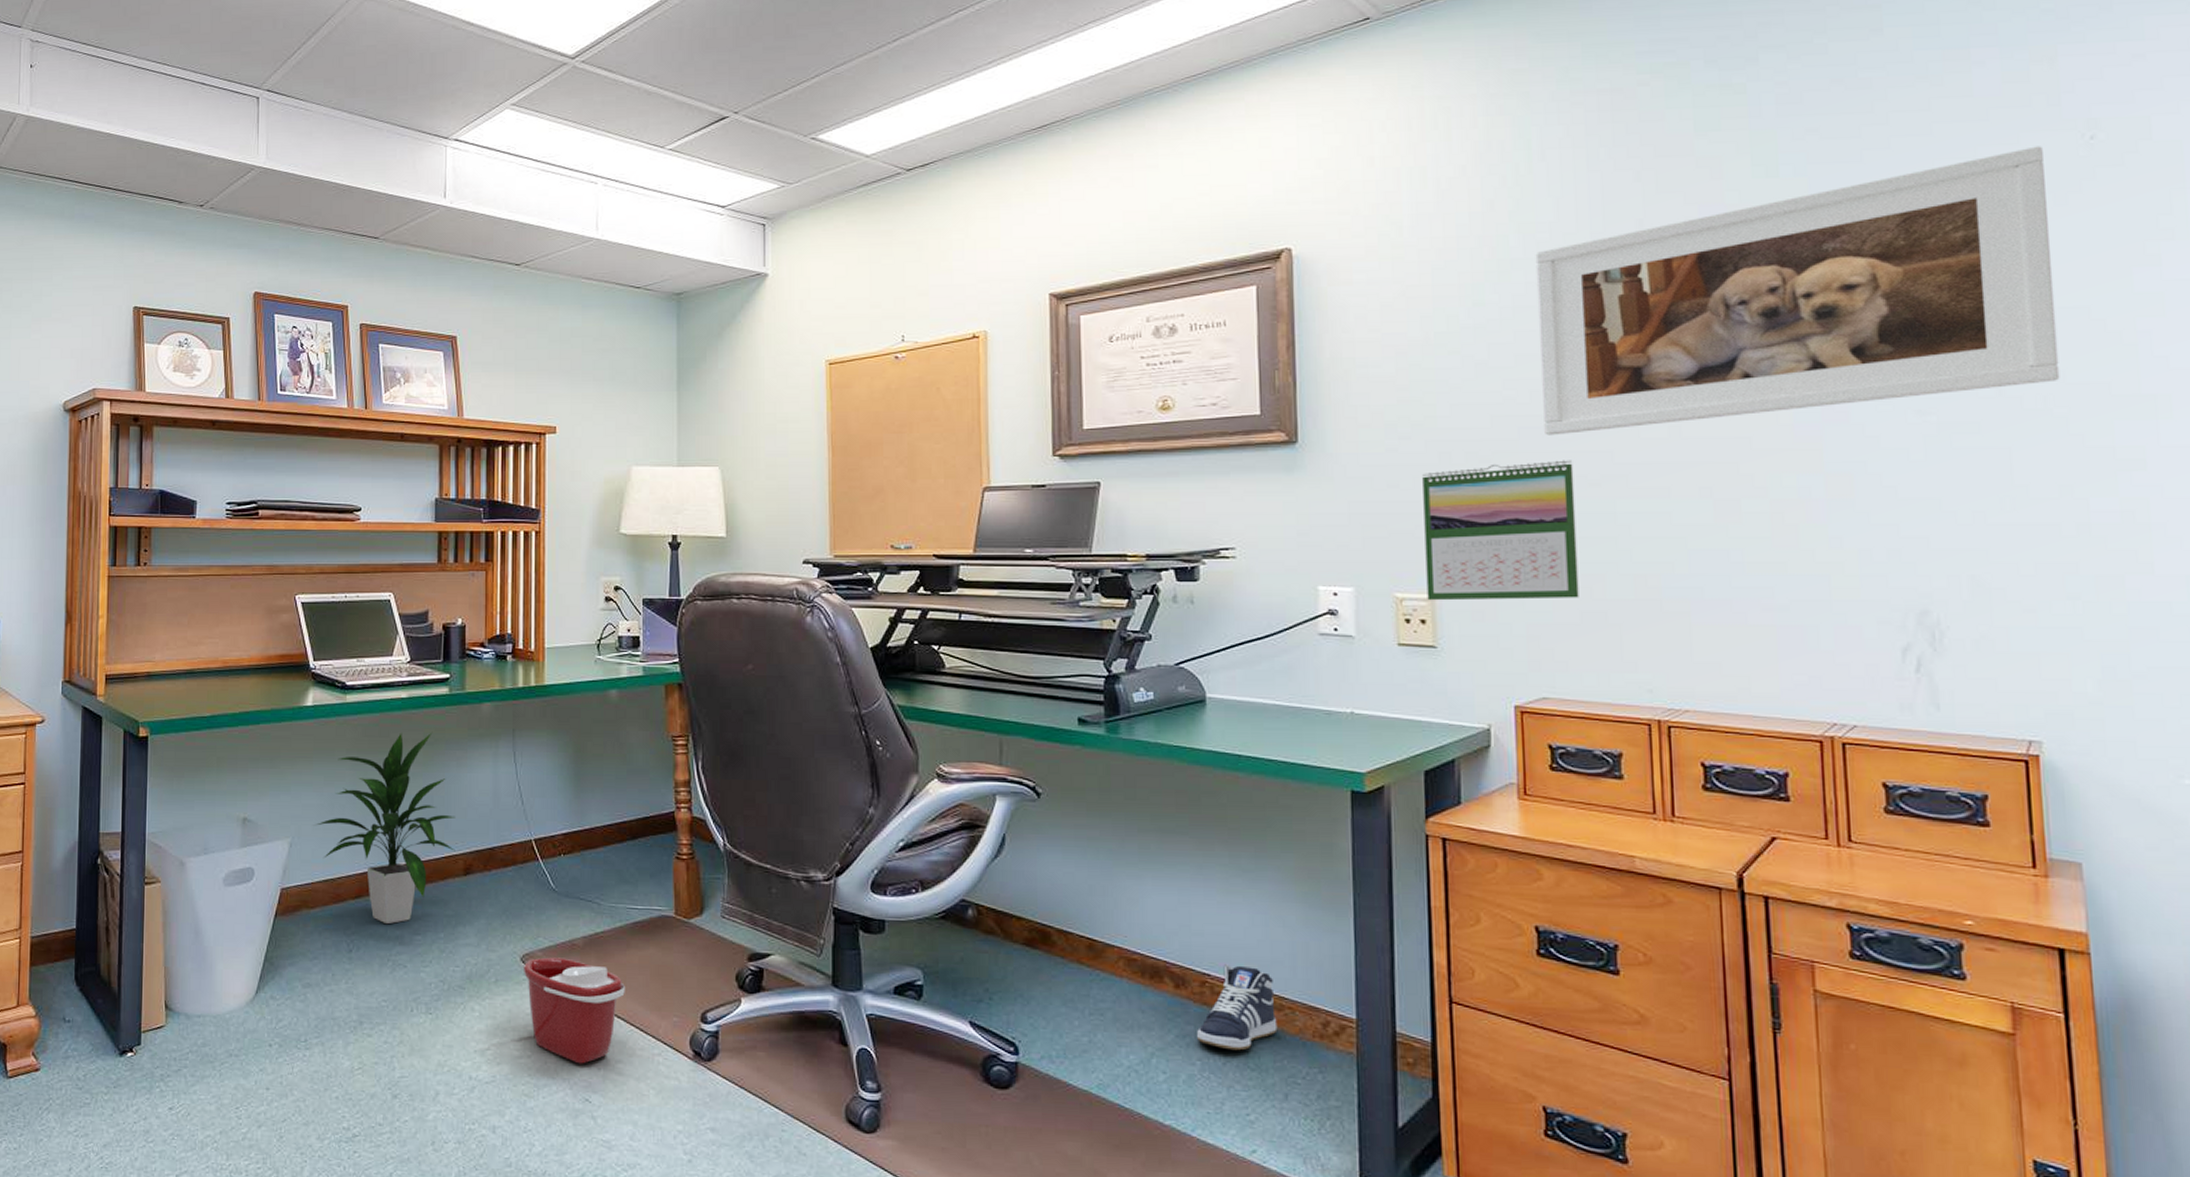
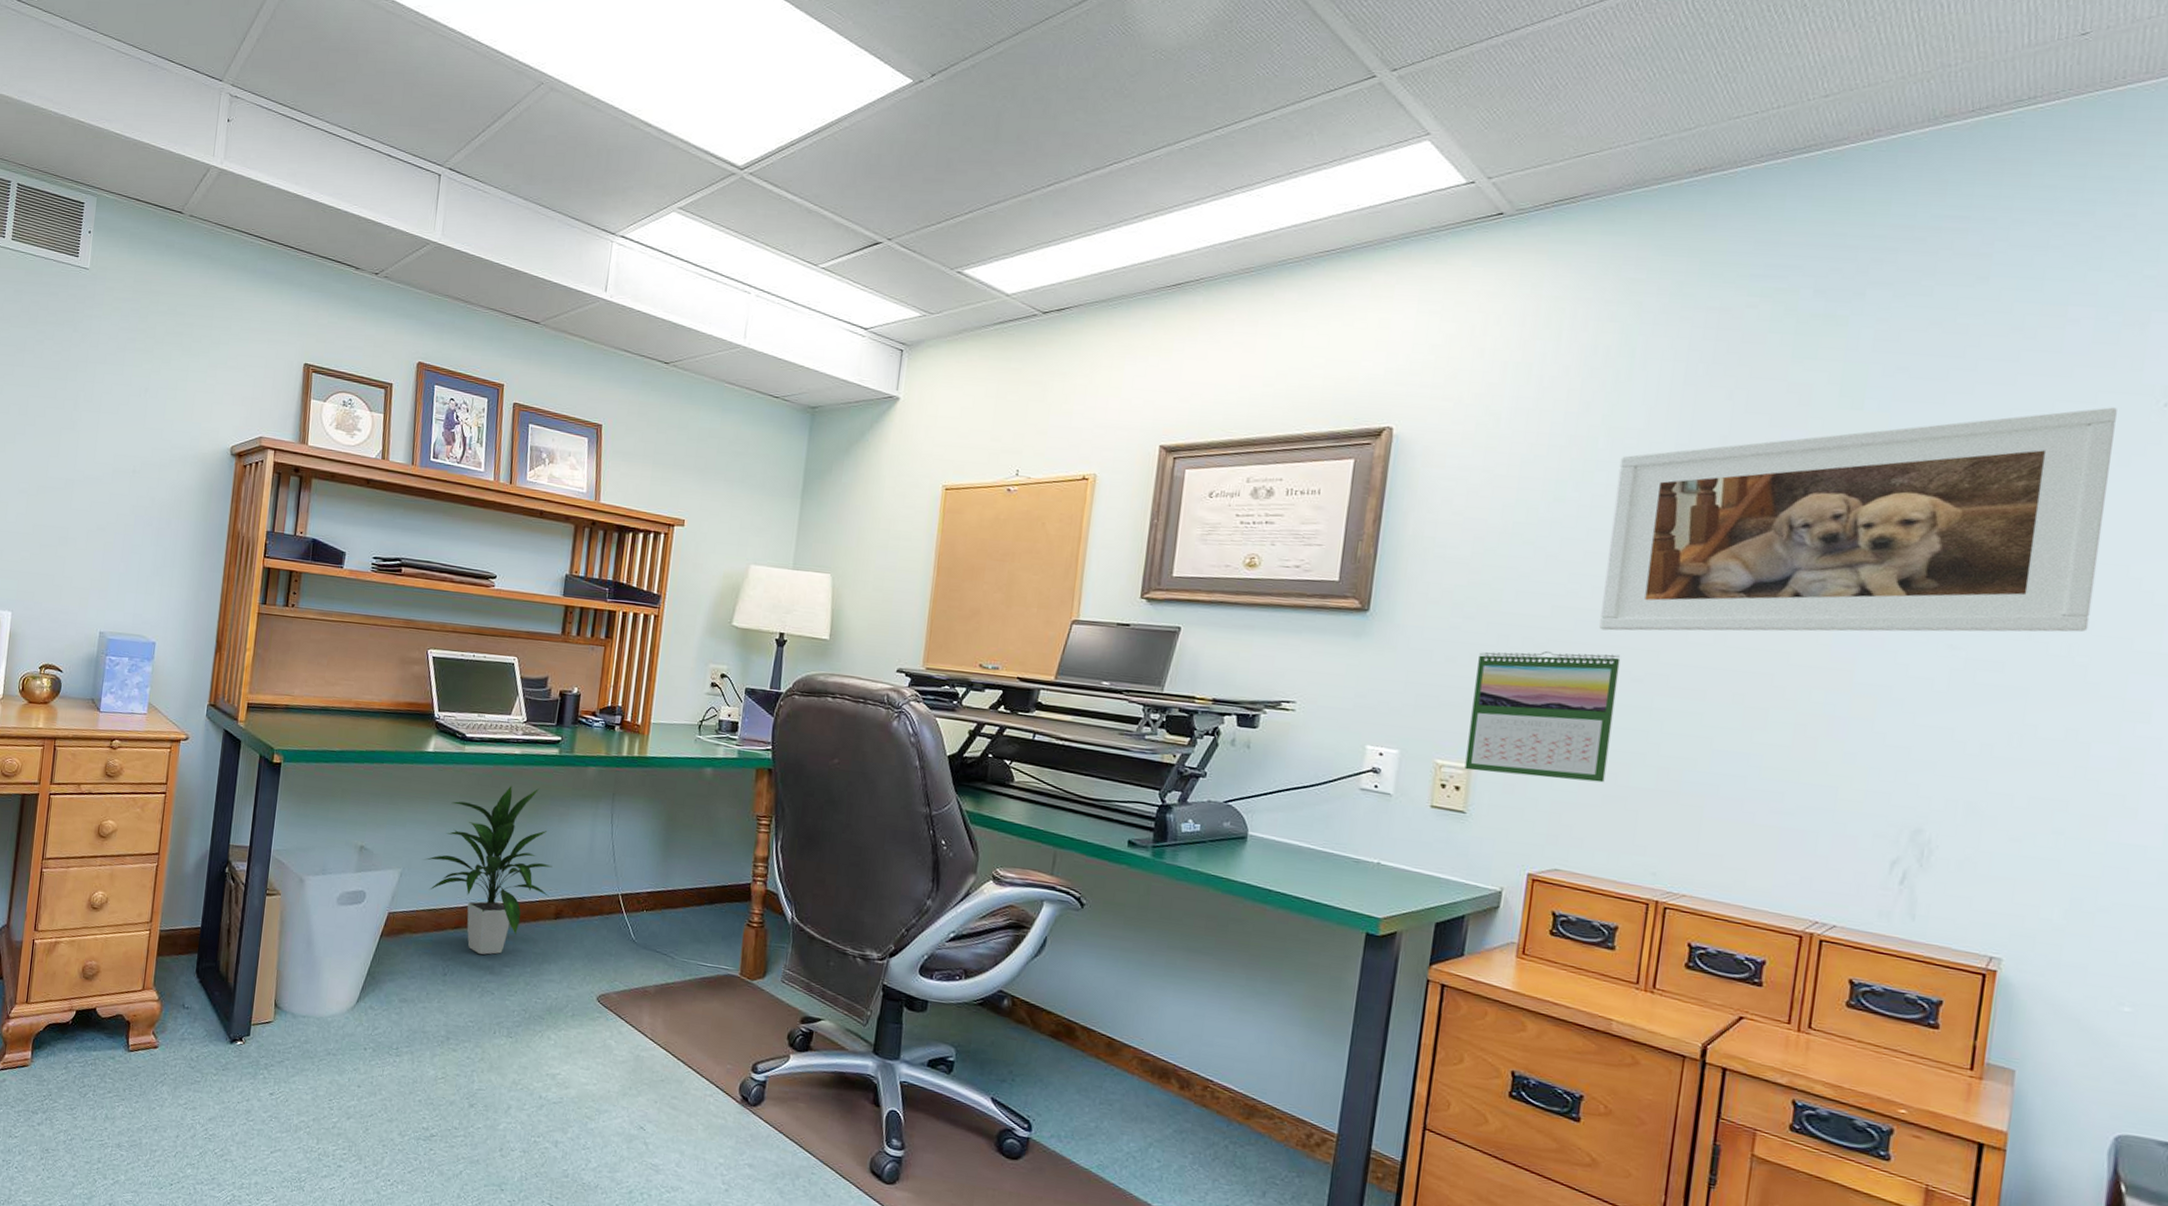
bucket: present [524,957,625,1064] -> none [598,999,688,1097]
sneaker: present [1197,963,1278,1051] -> none [1193,1072,1269,1150]

